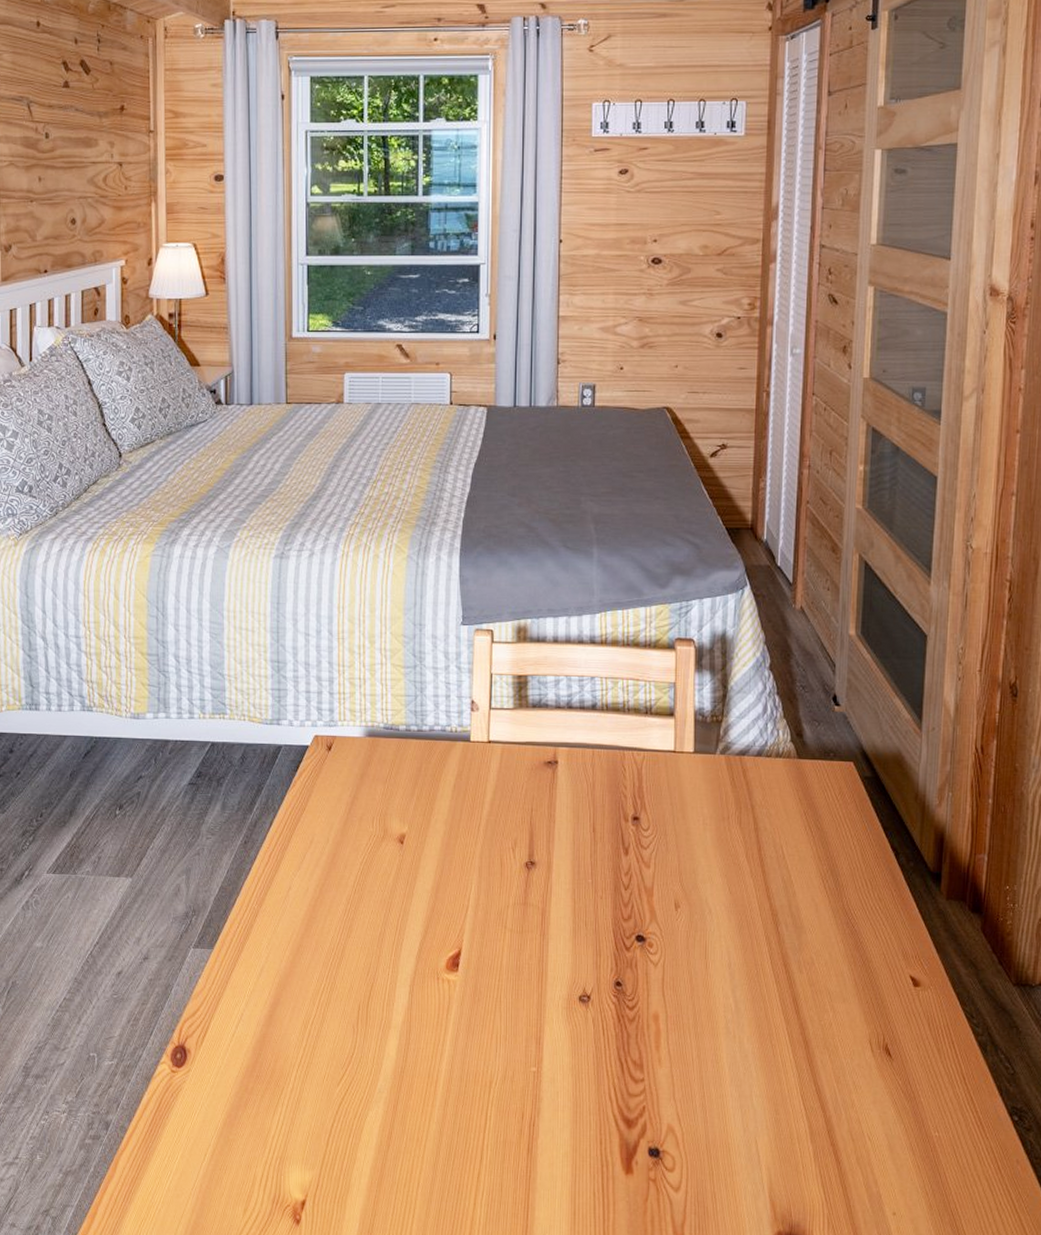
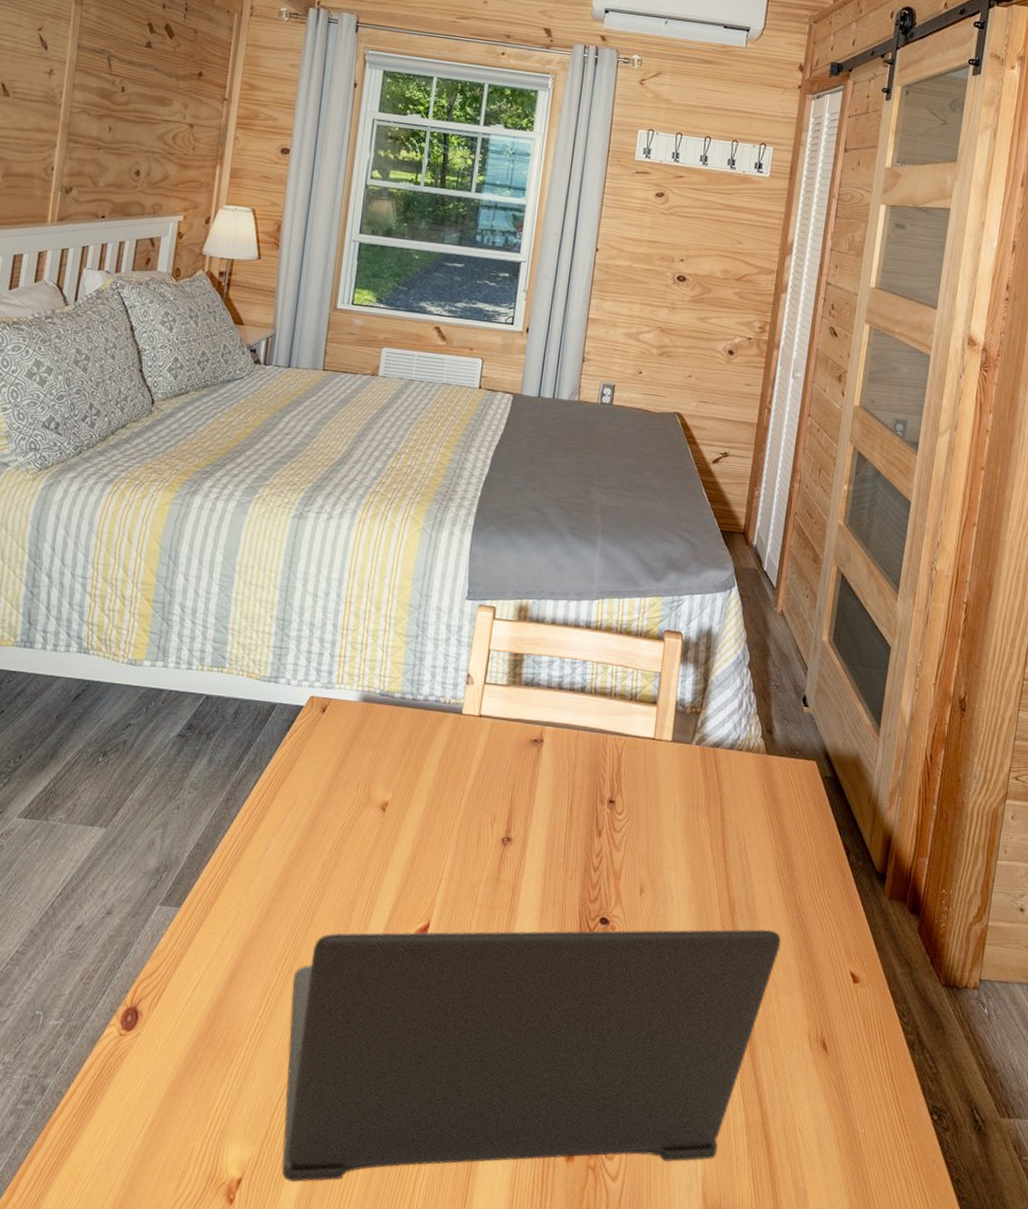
laptop: none [332,937,832,1203] -> present [282,929,781,1183]

